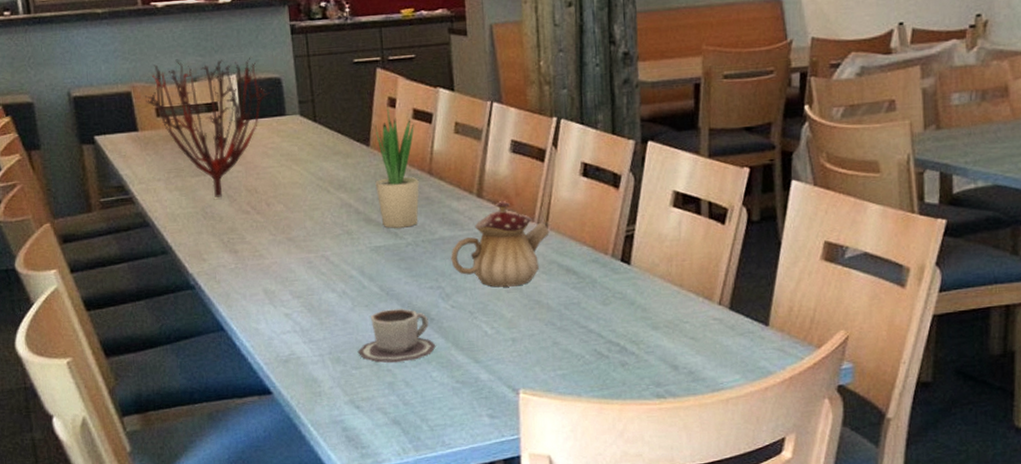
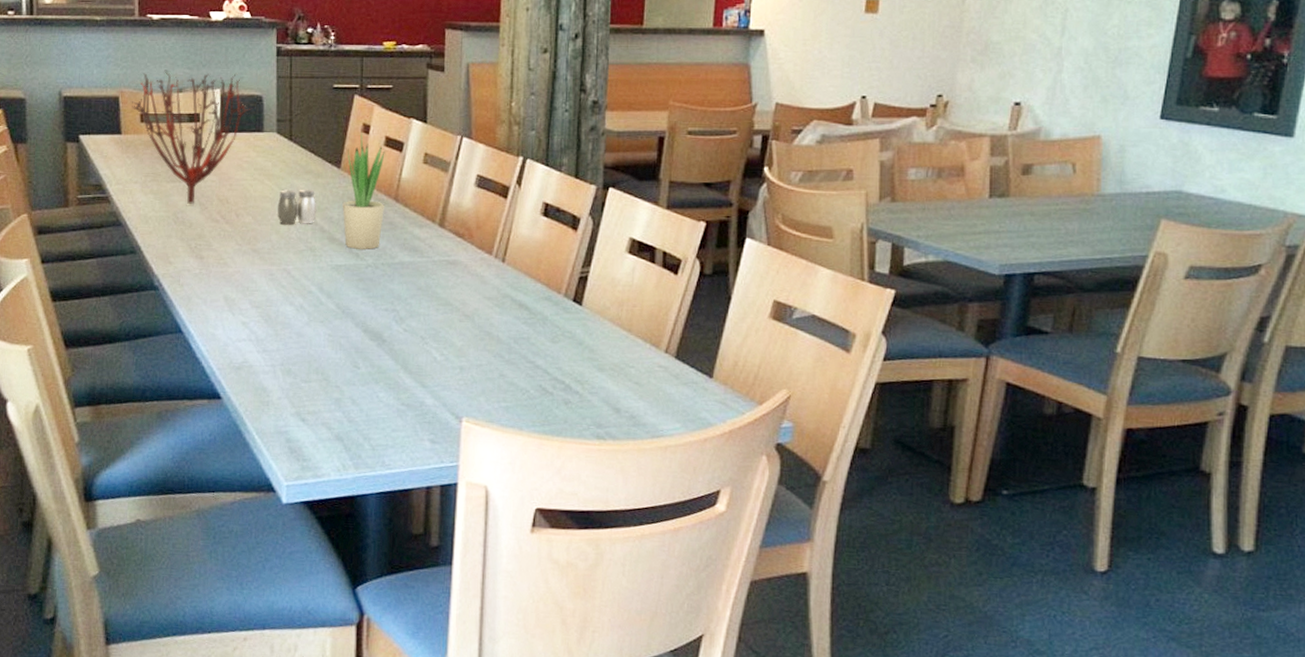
salt and pepper shaker: none [309,170,350,210] -> present [278,189,317,225]
cup: present [357,309,436,363] -> none [308,327,385,380]
teapot: present [451,200,550,287] -> none [408,231,506,316]

